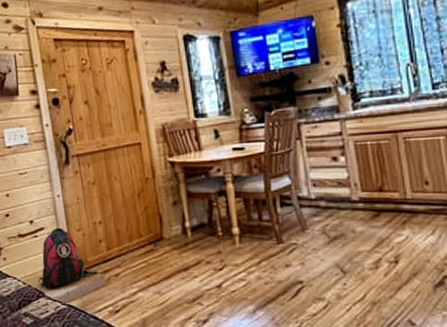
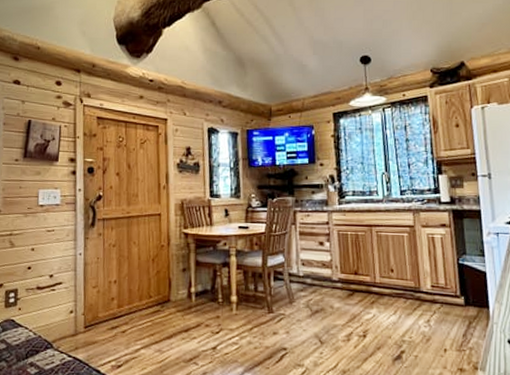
backpack: present [30,227,107,304] -> none [40,283,114,356]

